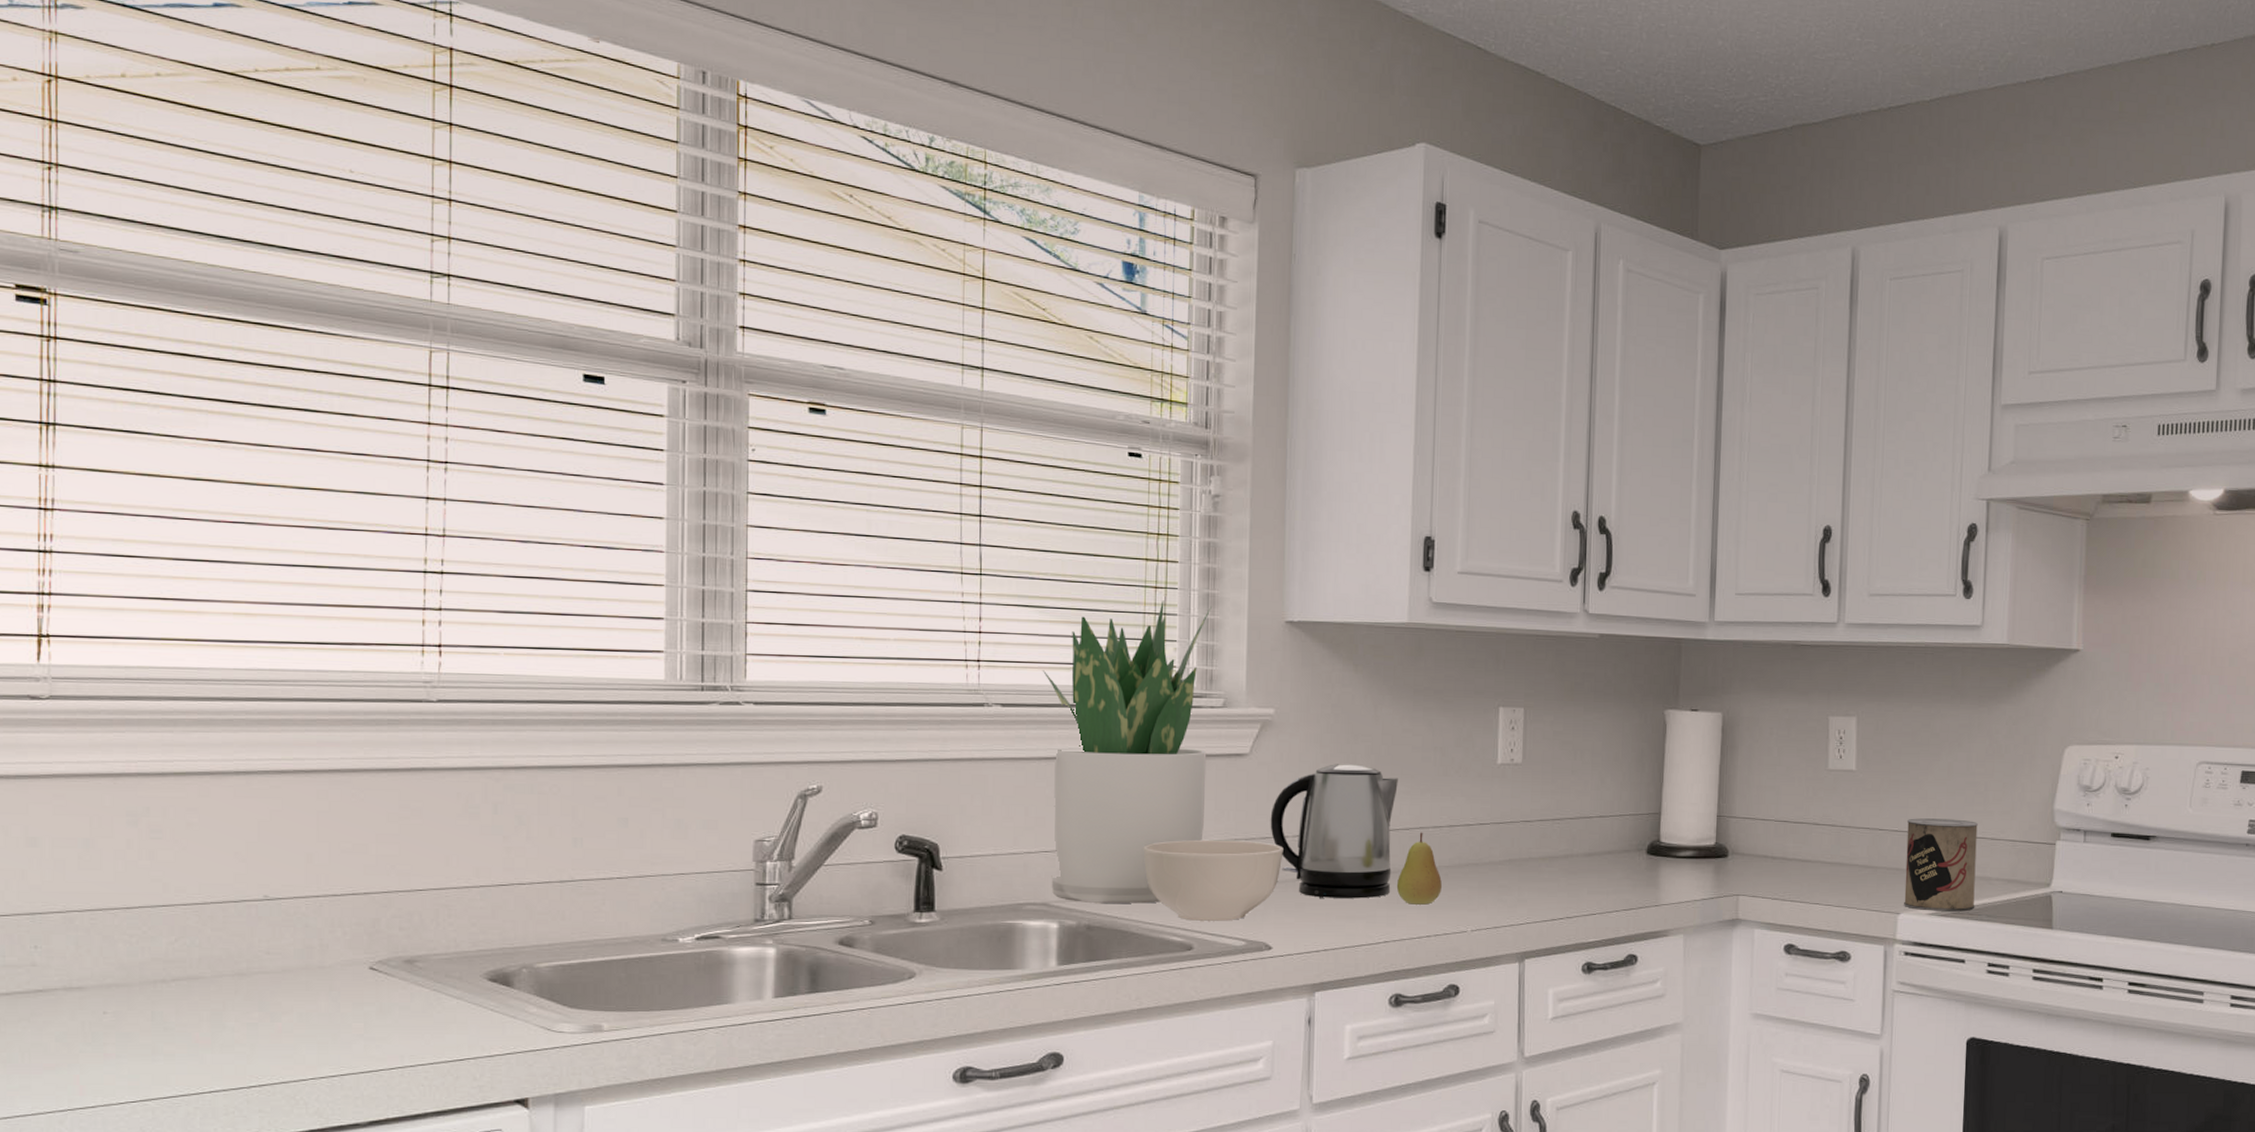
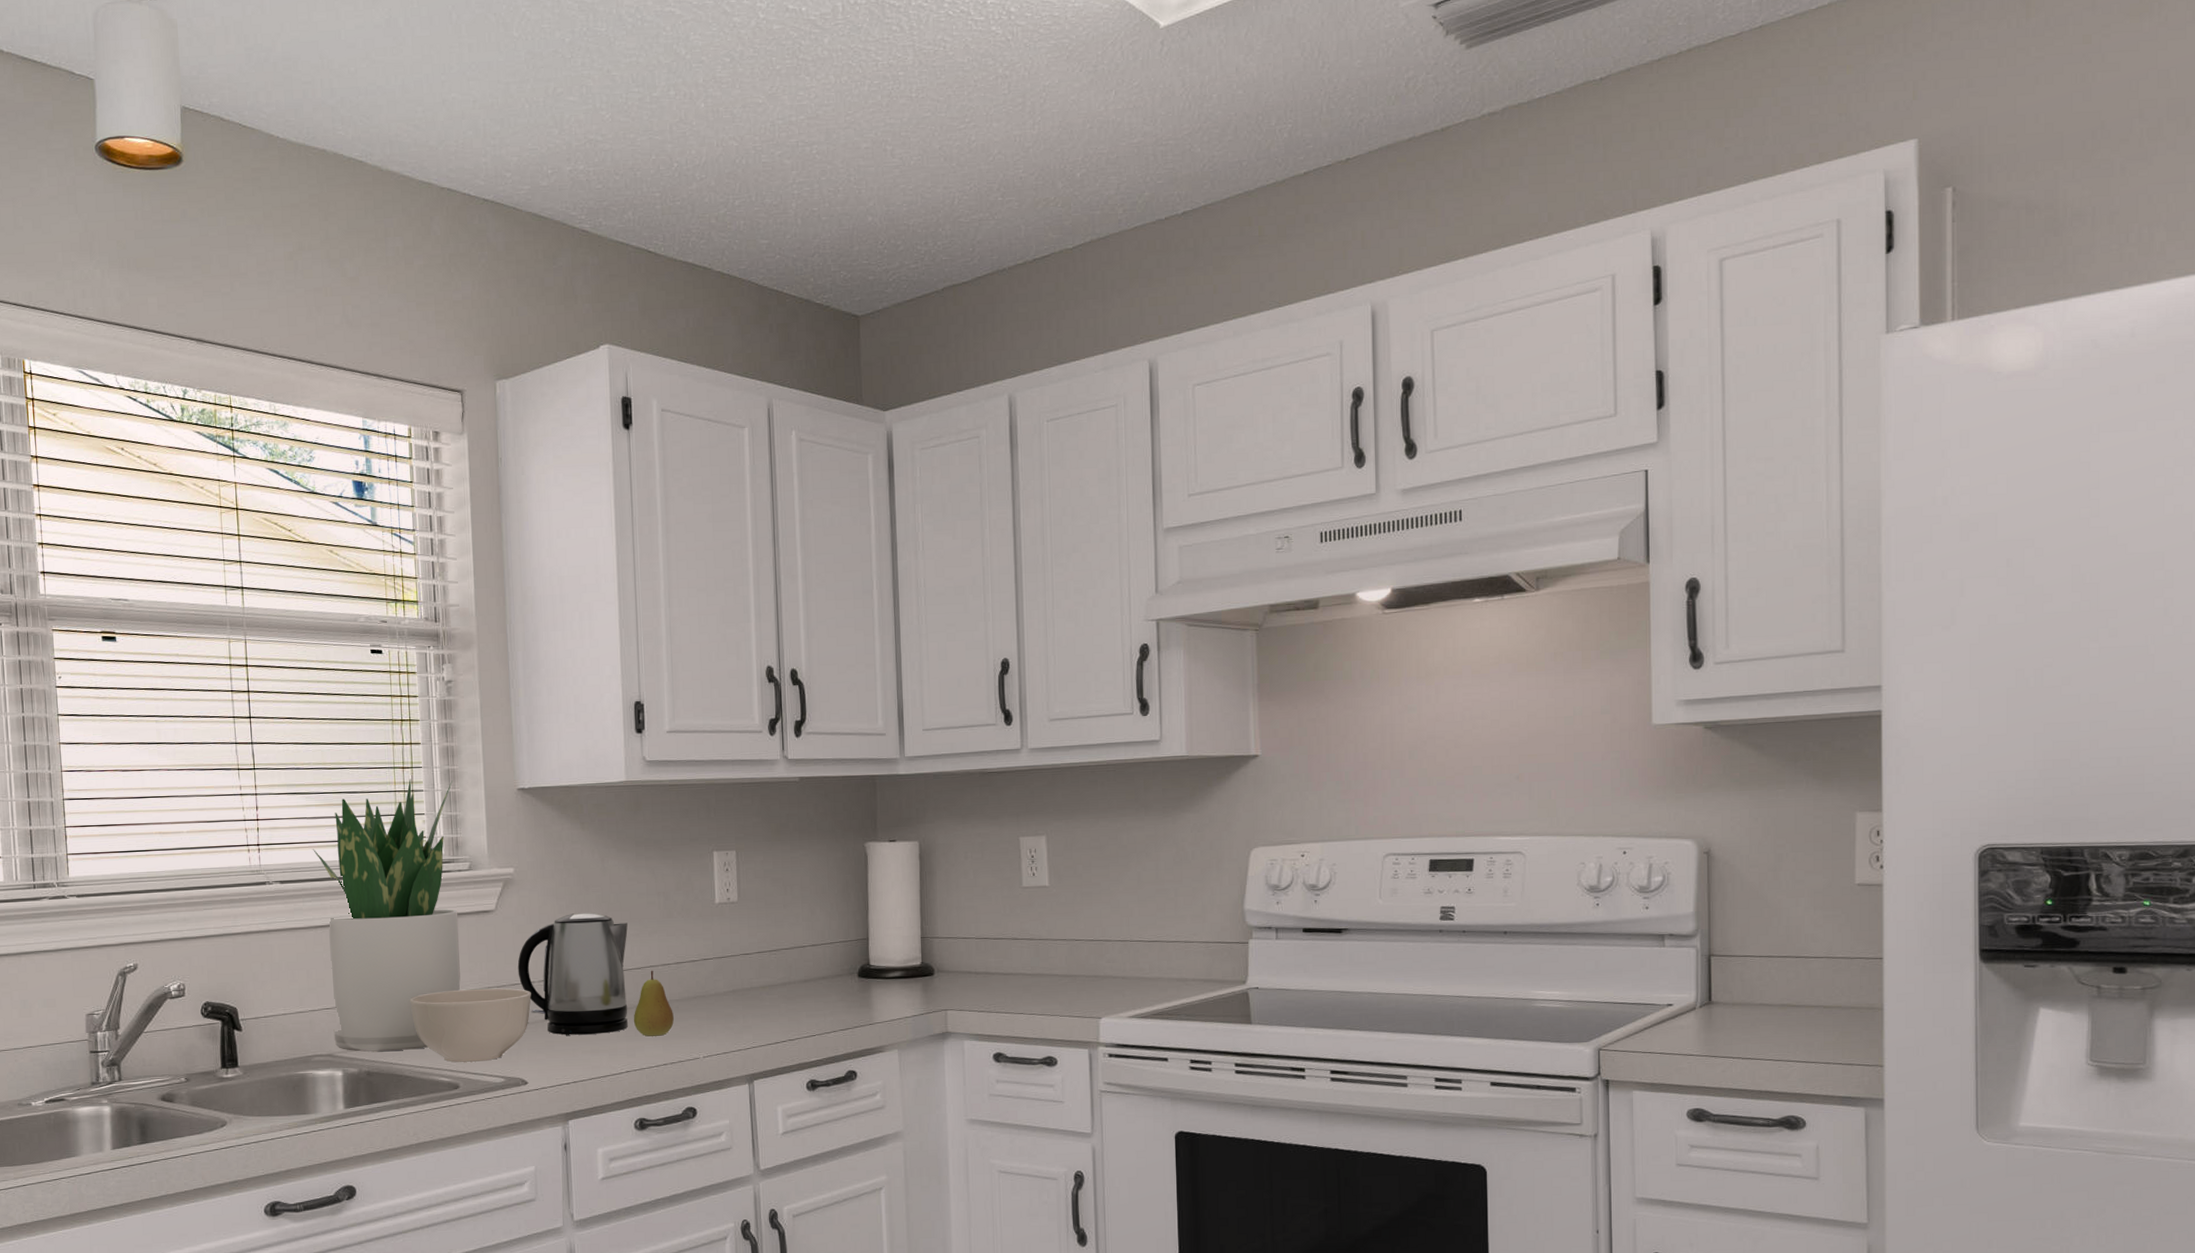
tin can: present [1904,818,1978,912] -> none [1102,925,1174,1014]

